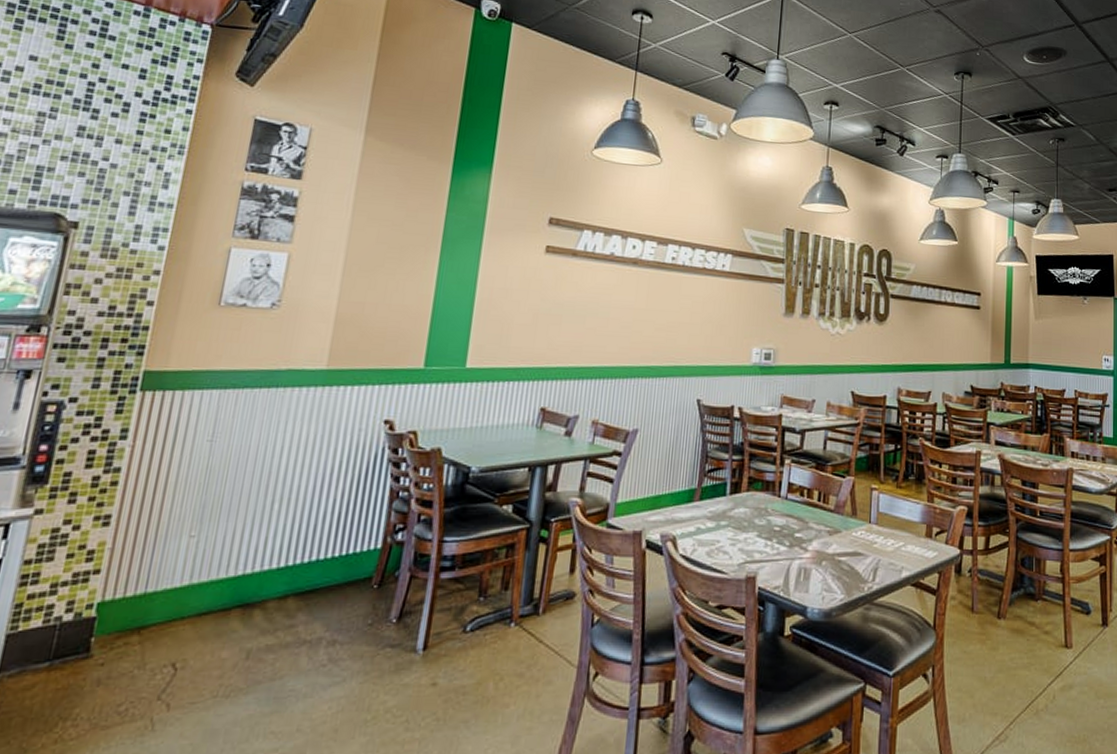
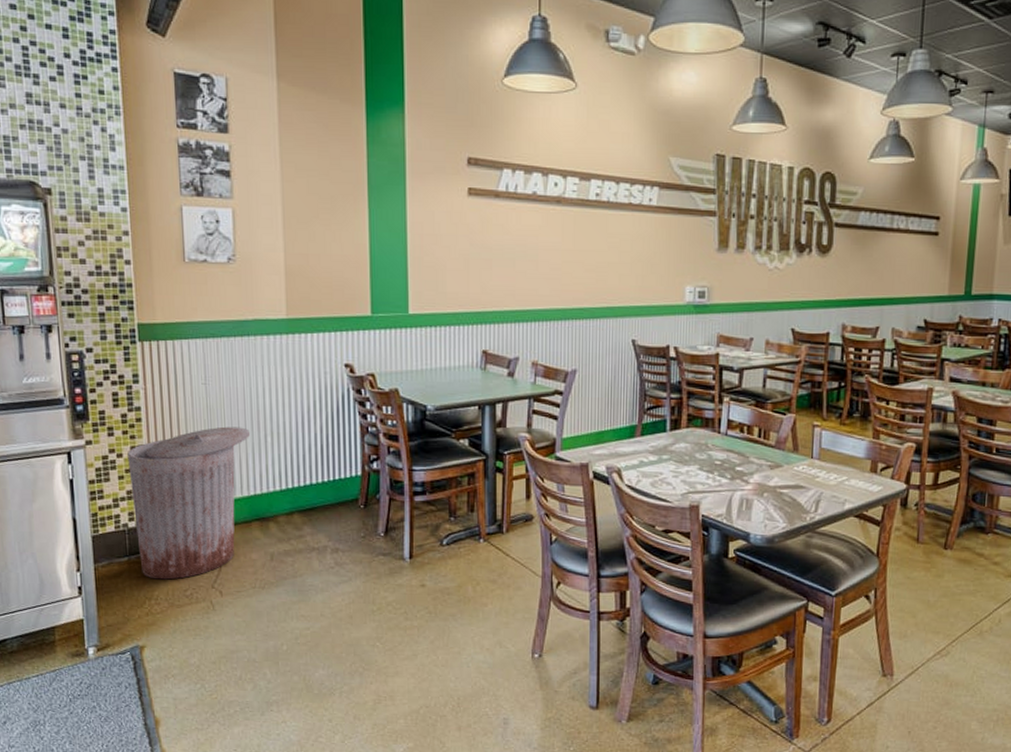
trash can: none [64,491,254,691] -> present [127,426,250,580]

